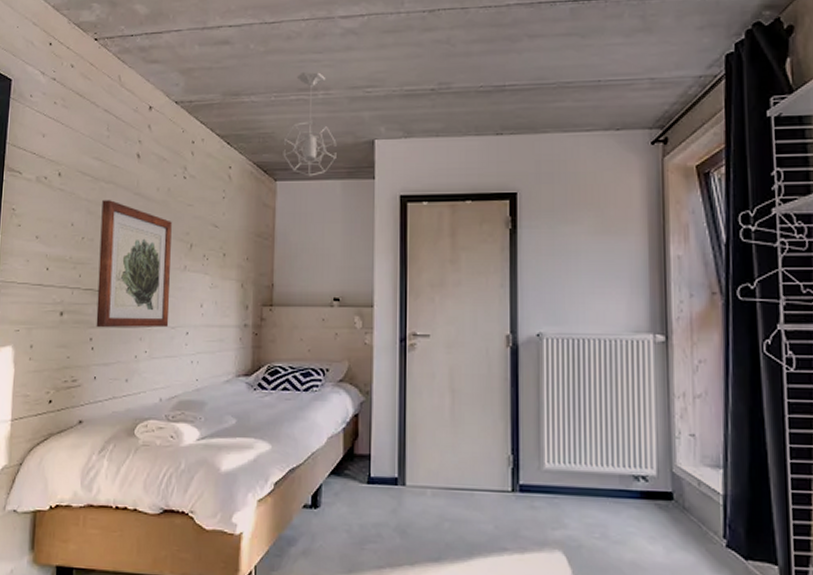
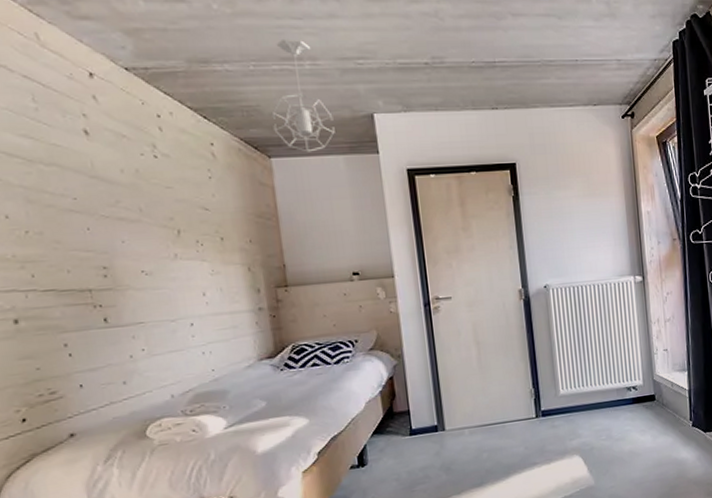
wall art: present [96,200,172,328] -> none [45,185,167,332]

